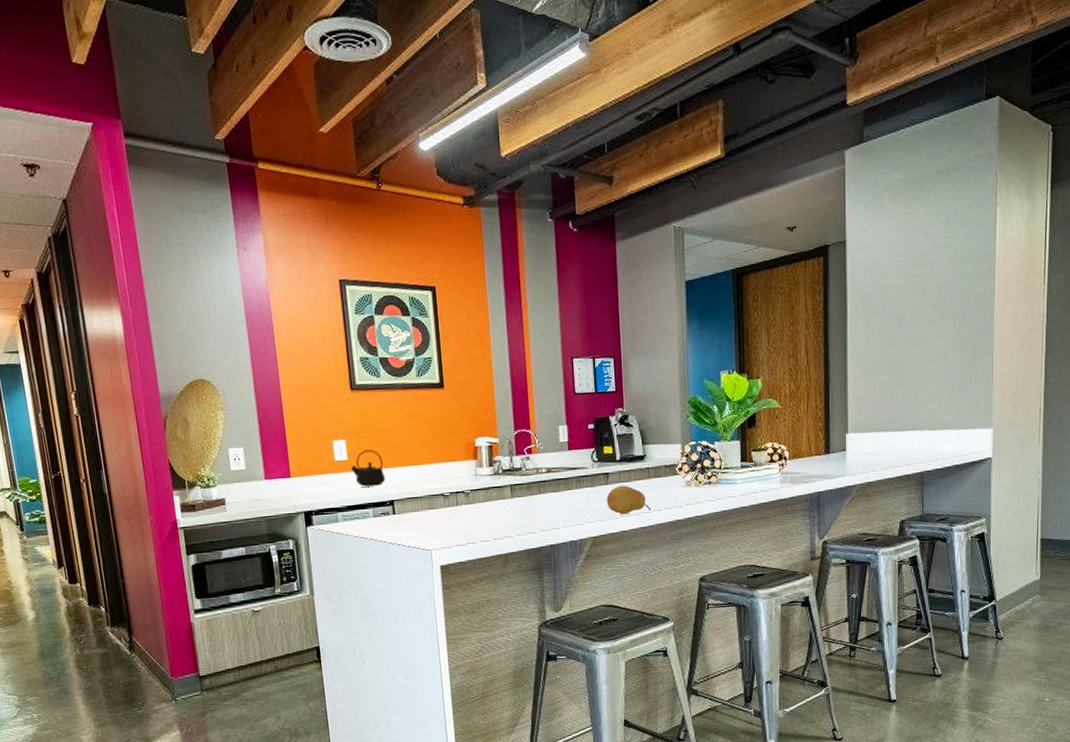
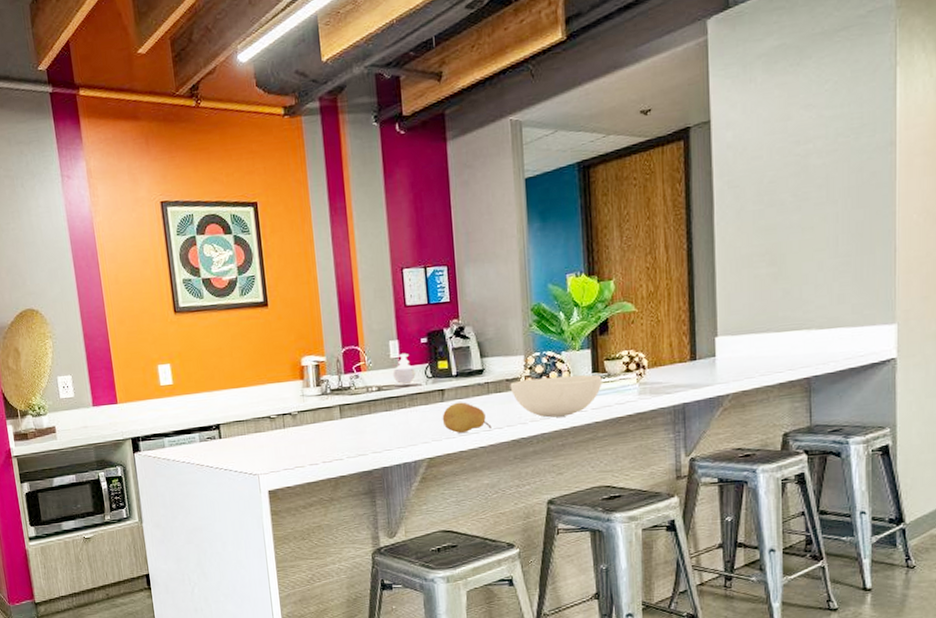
kettle: present [350,449,386,488] -> none [176,373,211,412]
soap dispenser: none [561,437,583,467] -> present [392,353,416,384]
bowl: none [668,463,749,502] -> present [510,374,602,418]

